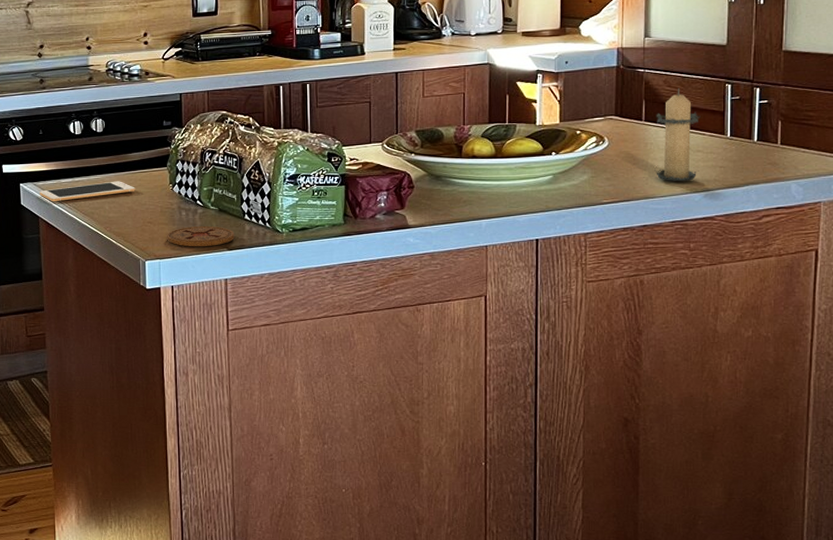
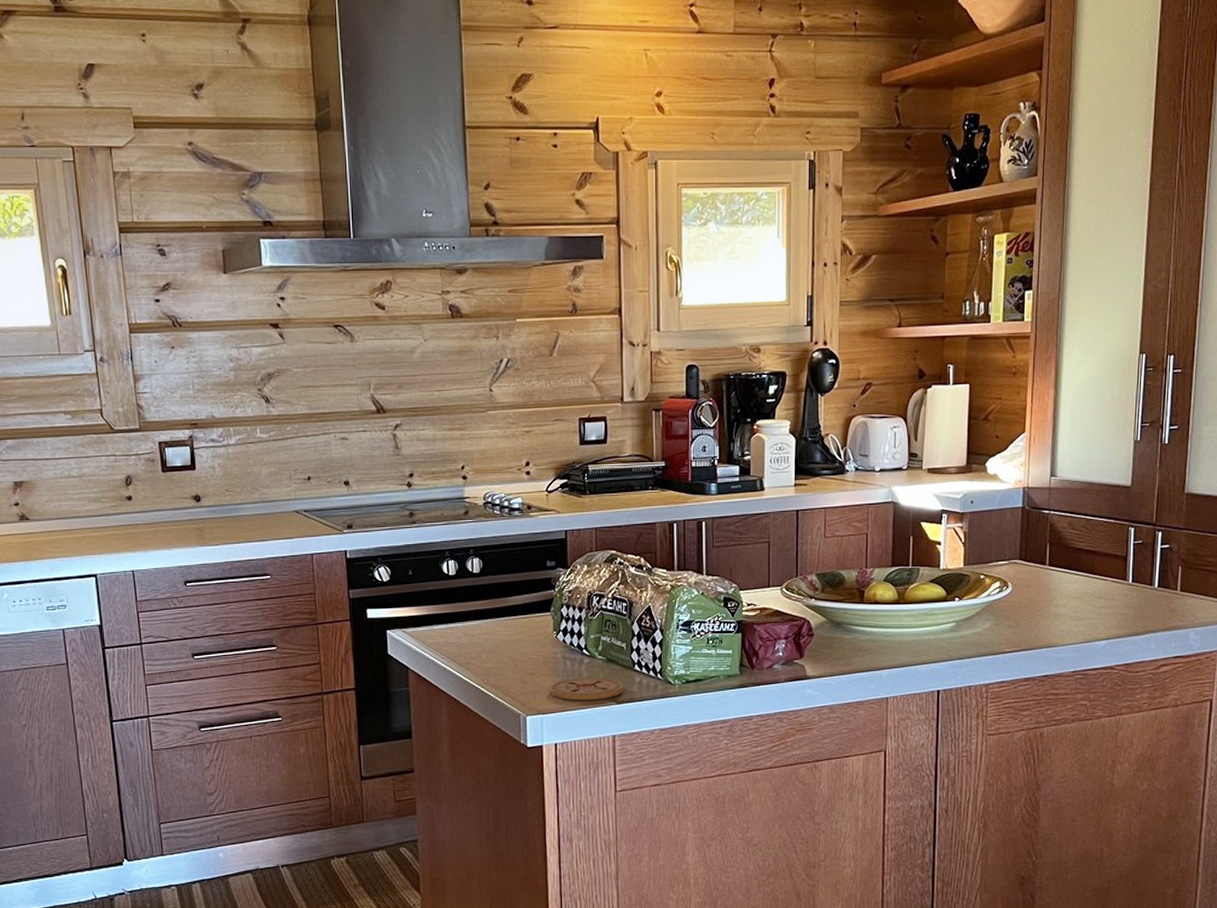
cell phone: present [39,181,135,202] -> none [409,628,516,651]
candle: present [654,87,701,181] -> none [1057,530,1104,629]

